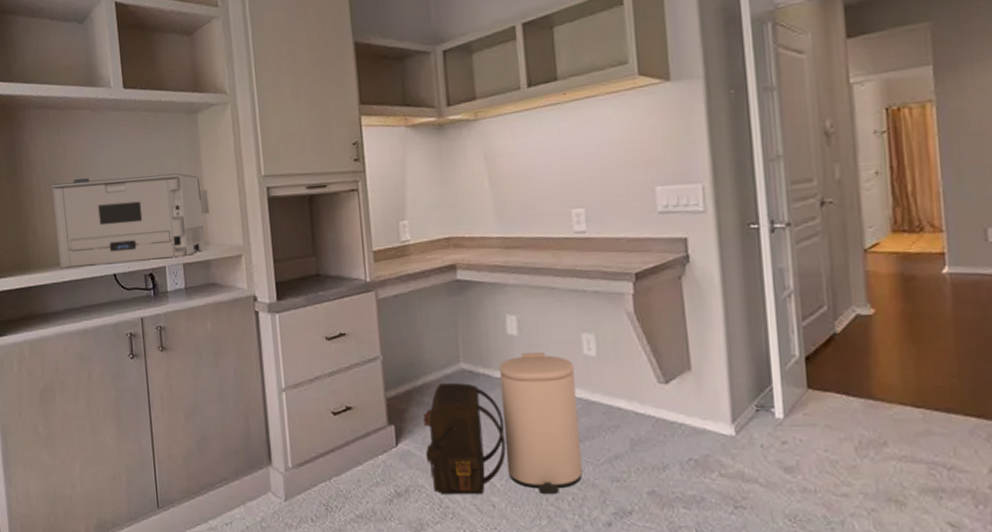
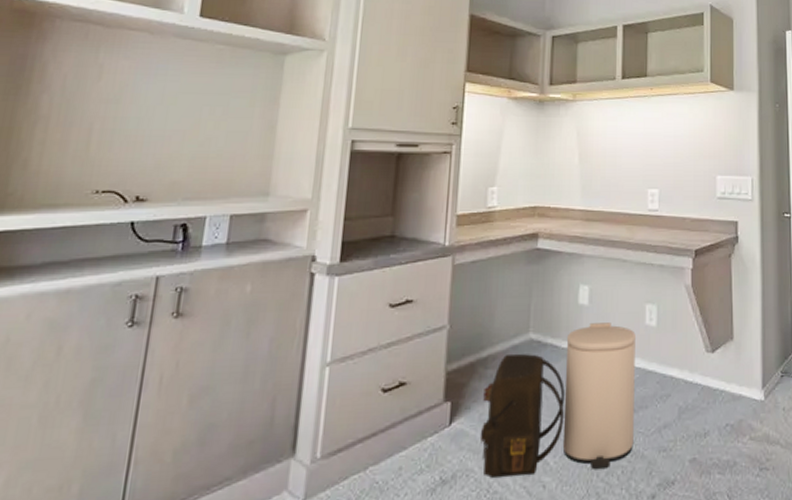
printer: present [51,173,210,268] -> none [53,106,280,210]

